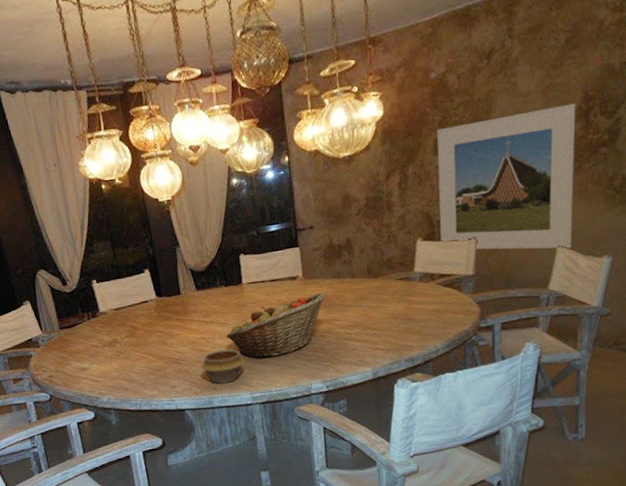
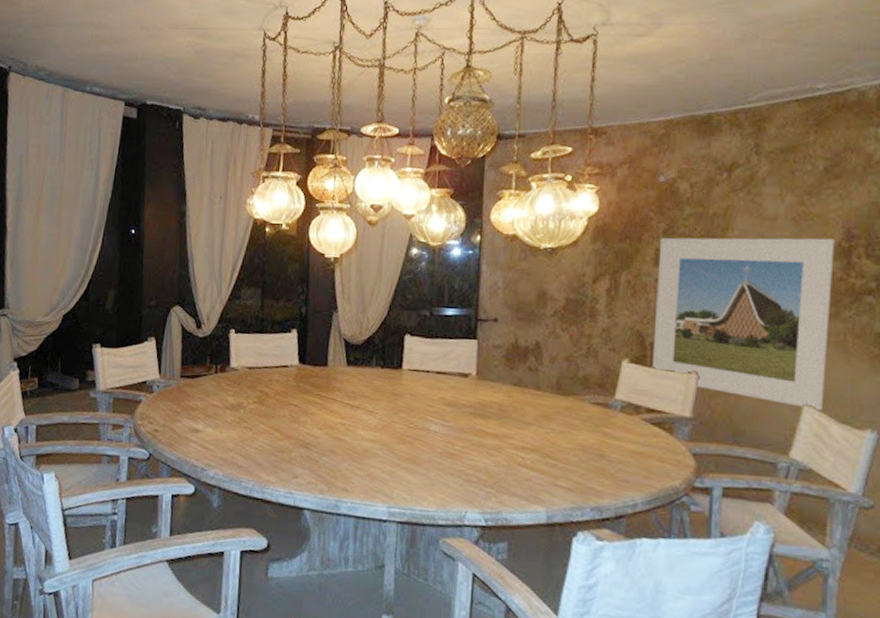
bowl: present [200,349,245,384] -> none [333,442,389,487]
fruit basket: present [226,293,325,359] -> none [372,399,500,467]

